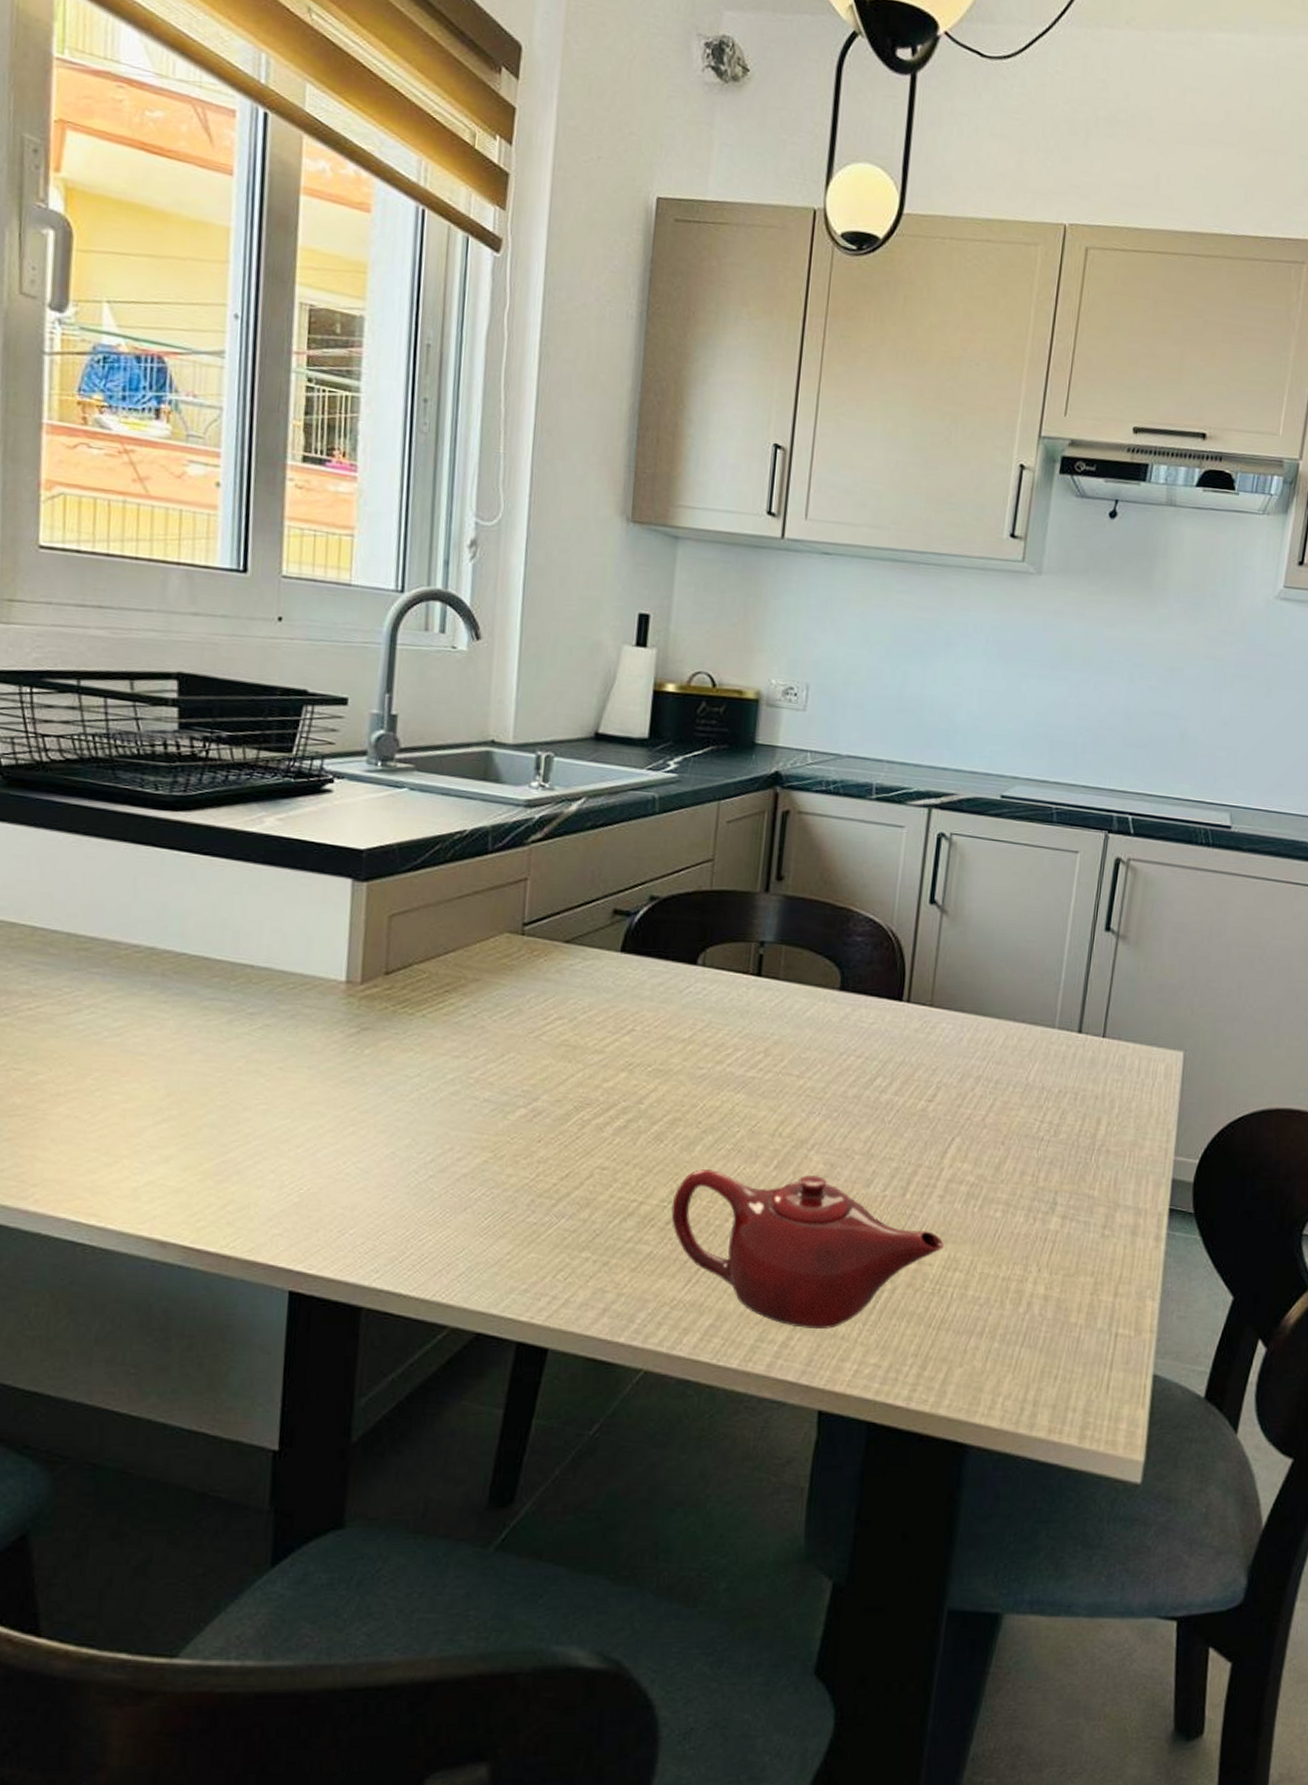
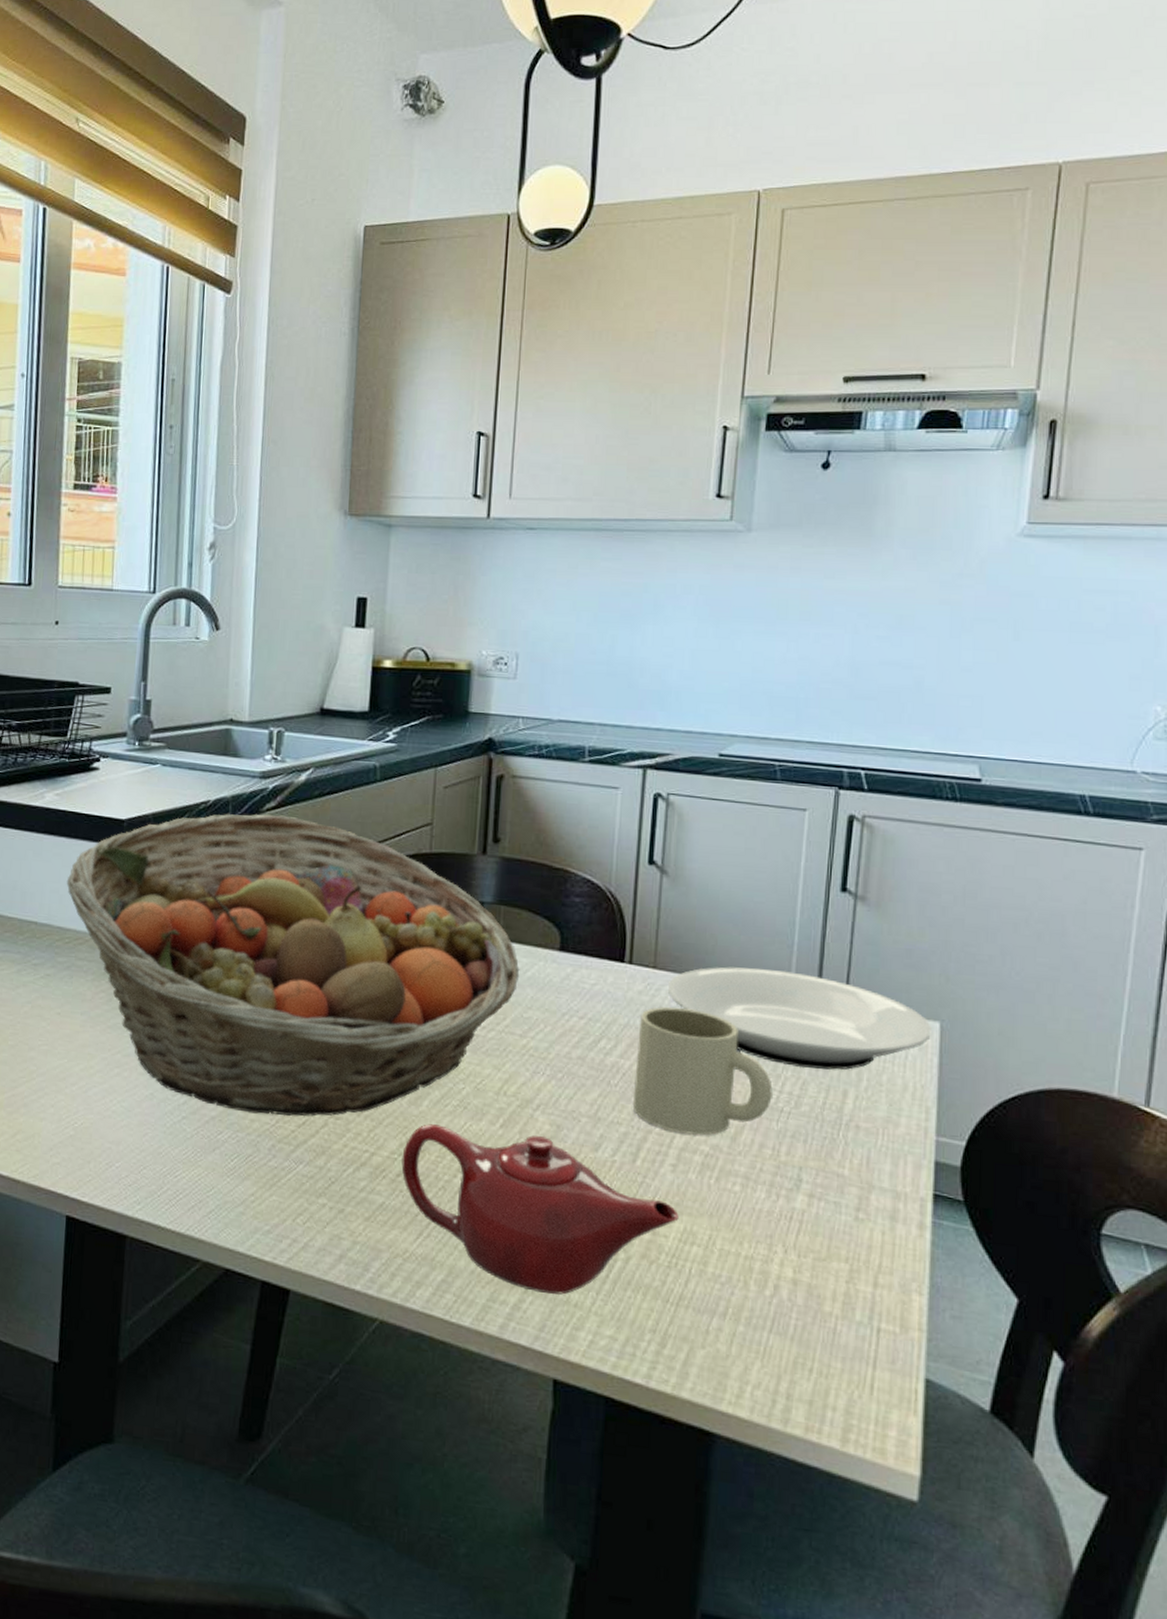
fruit basket: none [291,844,799,1169] -> present [66,813,520,1117]
mug: none [904,1043,1035,1168] -> present [632,1007,773,1136]
plate: none [943,1004,1176,1099] -> present [667,967,932,1070]

